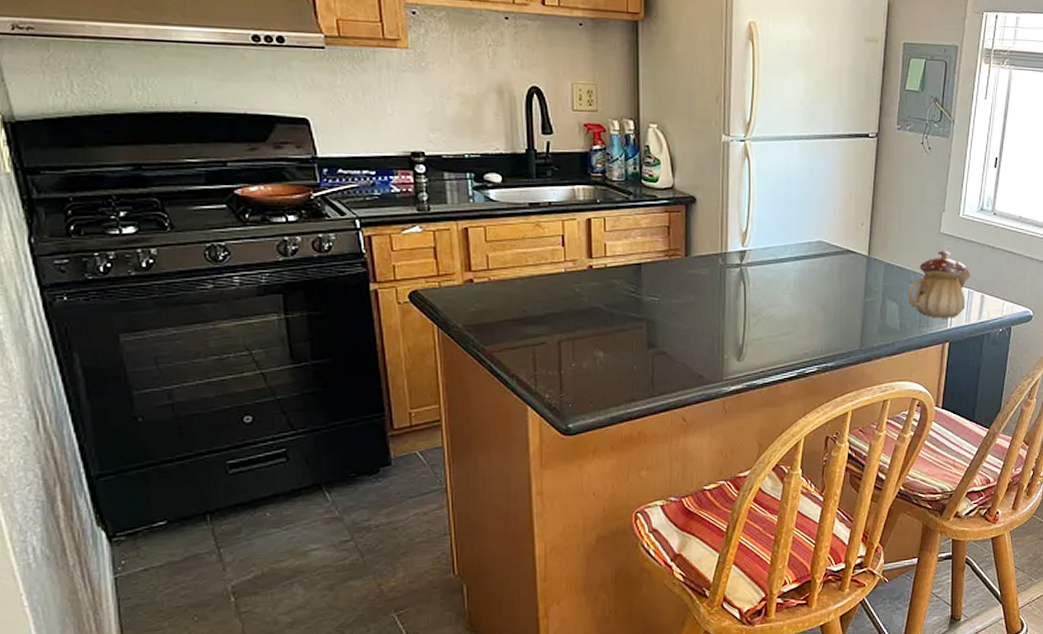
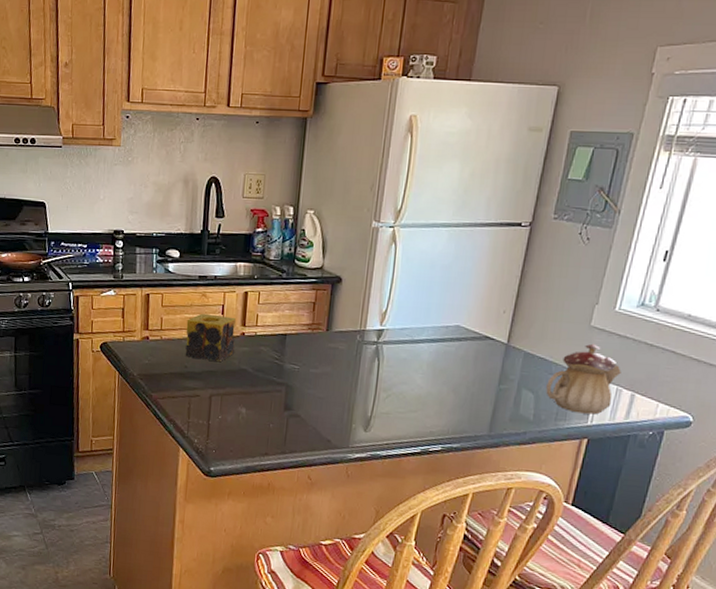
candle: none [519,246,582,302] -> present [185,313,236,362]

